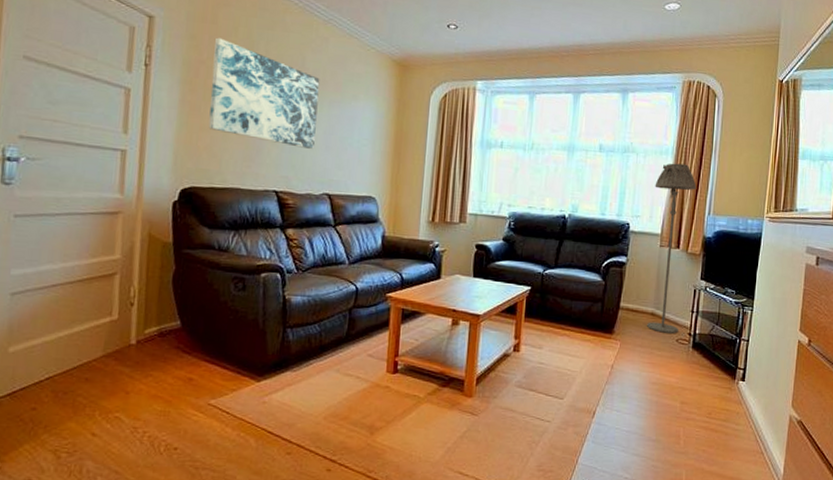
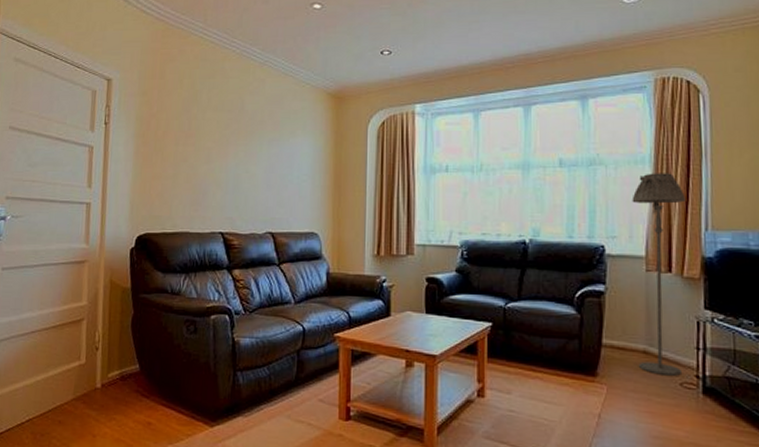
wall art: present [208,37,320,149] -> none [159,91,259,188]

